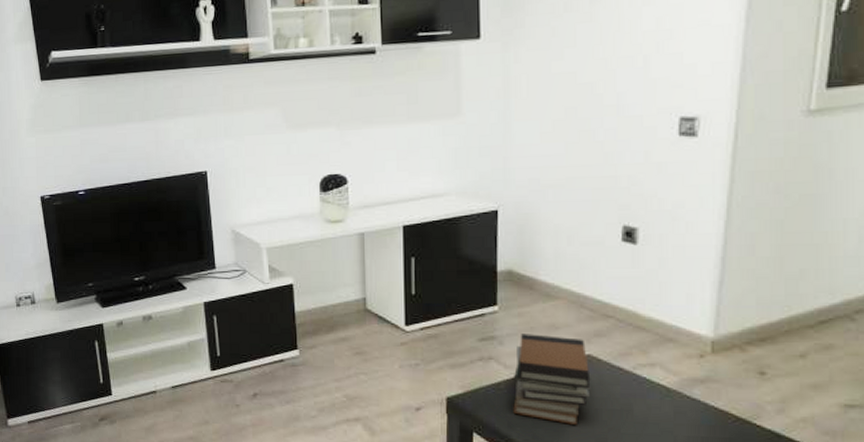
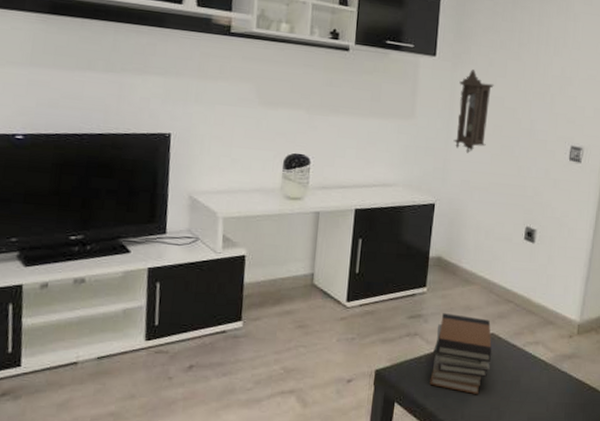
pendulum clock: none [513,45,561,147] -> present [453,69,494,153]

